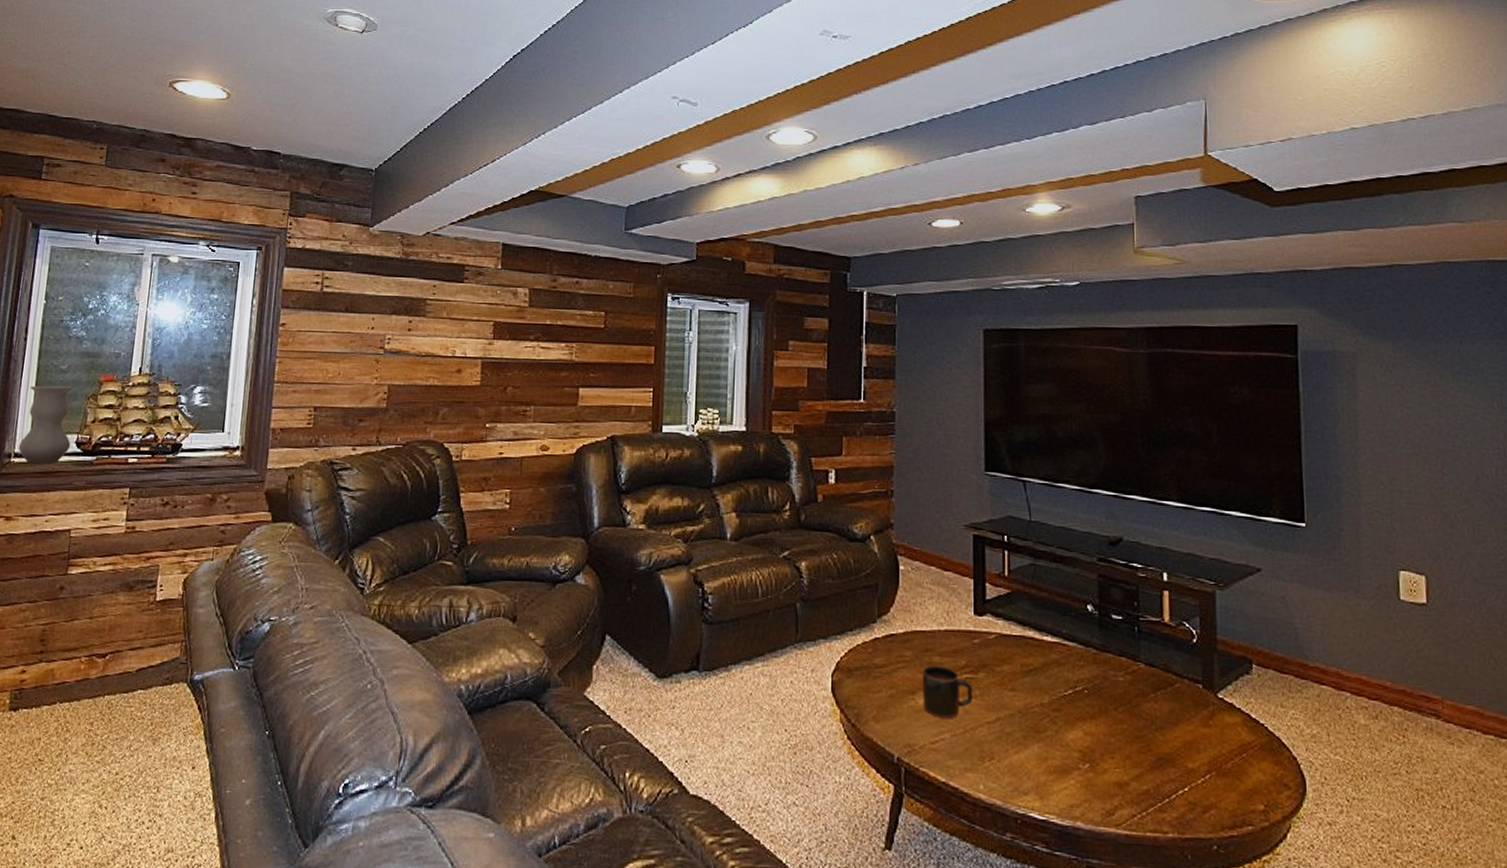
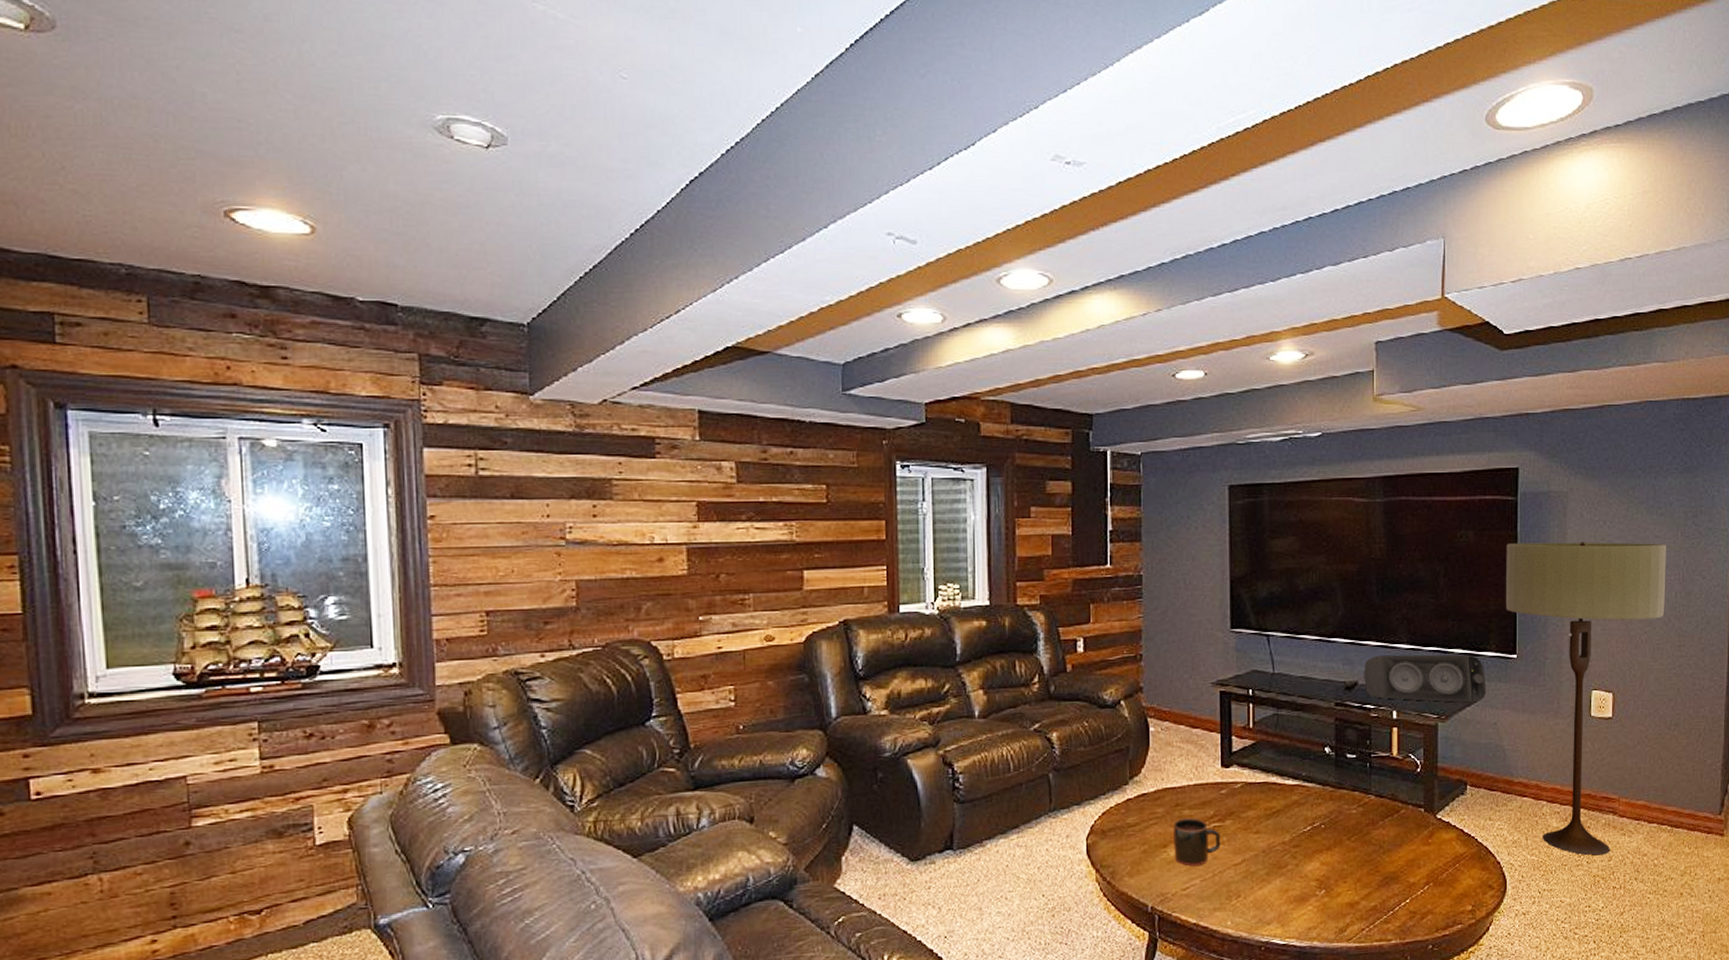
vase: present [18,385,74,466] -> none [92,606,167,706]
speaker: none [1129,511,1272,572] -> present [1364,654,1487,703]
floor lamp: none [1287,403,1484,765] -> present [1505,542,1666,856]

